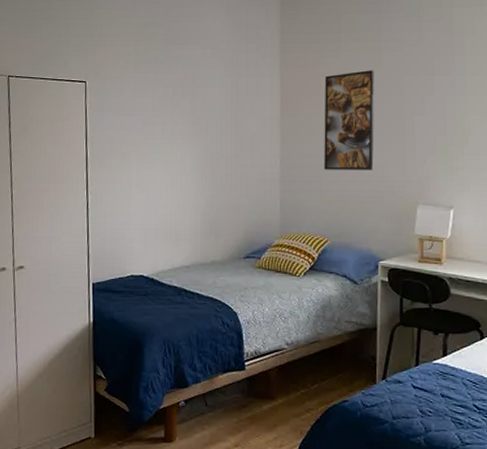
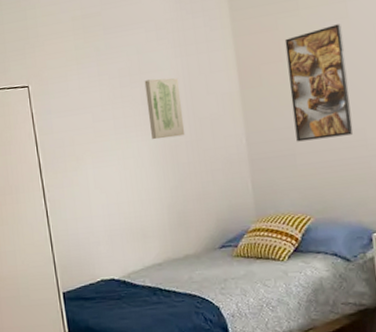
wall art: none [195,93,227,150] -> present [144,78,185,140]

